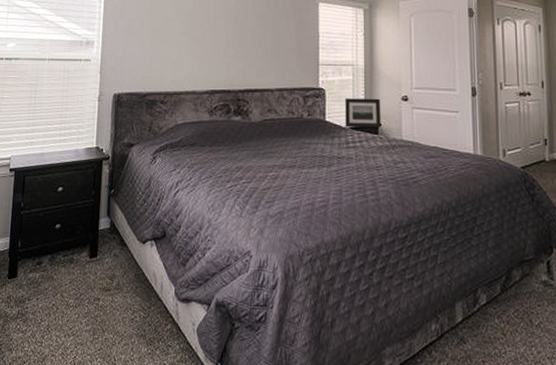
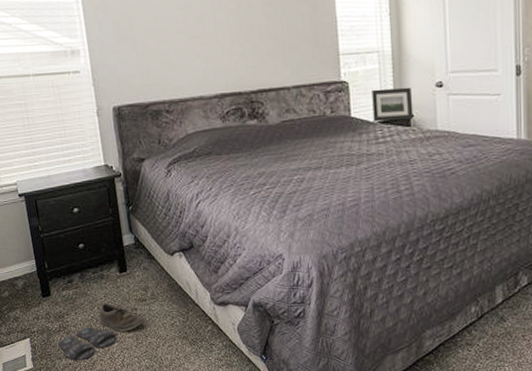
slippers: none [12,315,73,354] -> present [57,326,116,361]
shoe: none [59,290,105,324] -> present [98,303,145,332]

